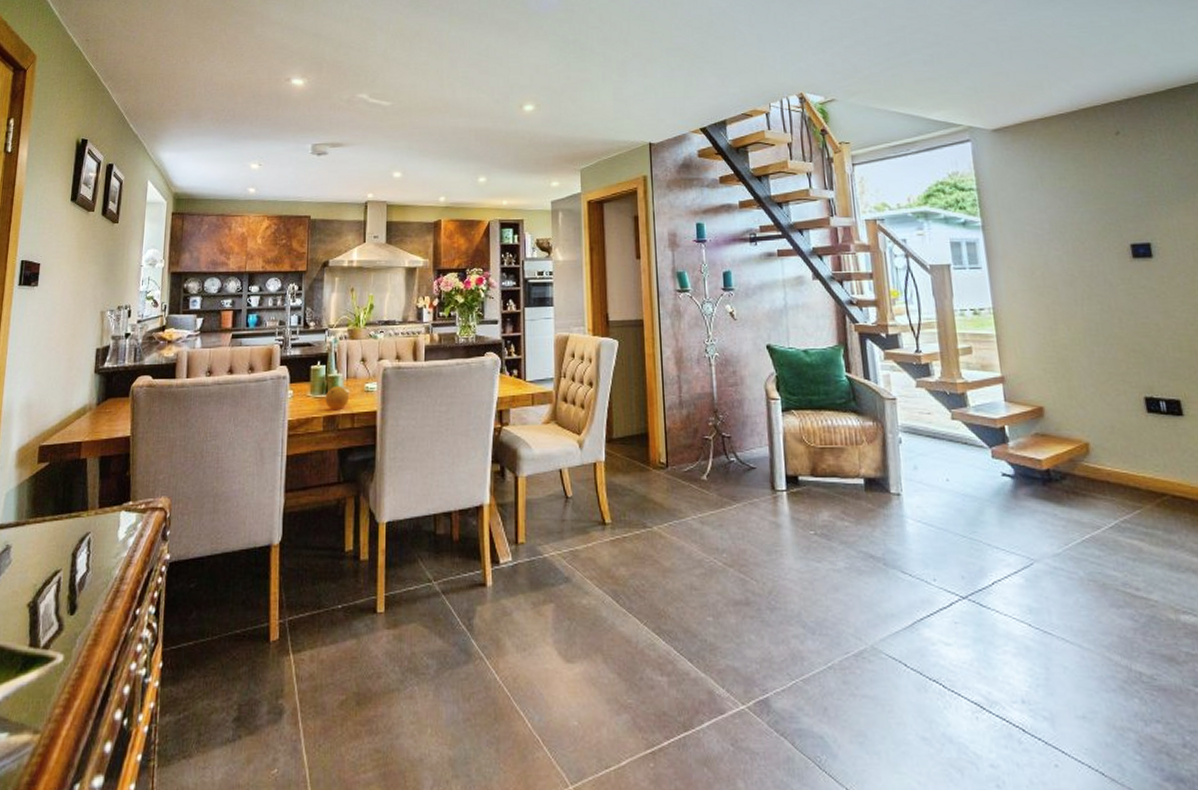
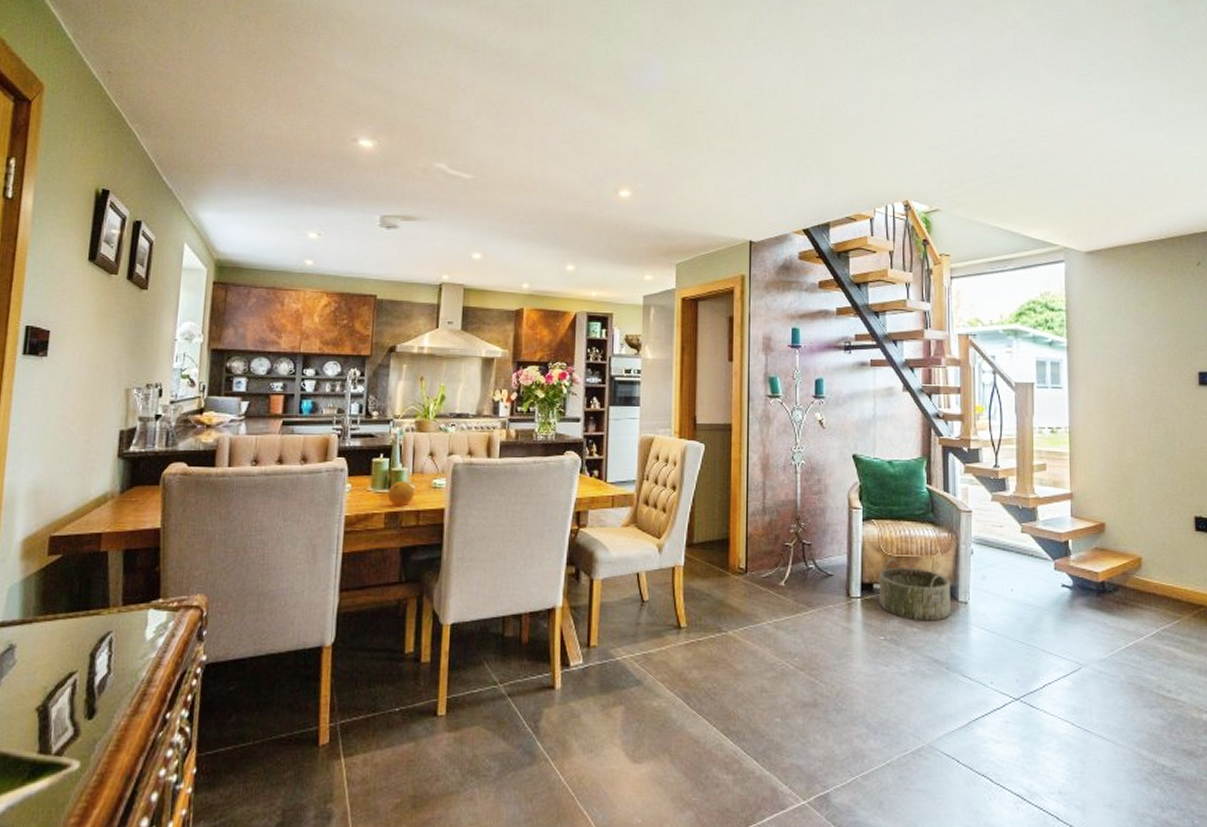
basket: none [804,450,883,514] -> present [879,559,950,621]

